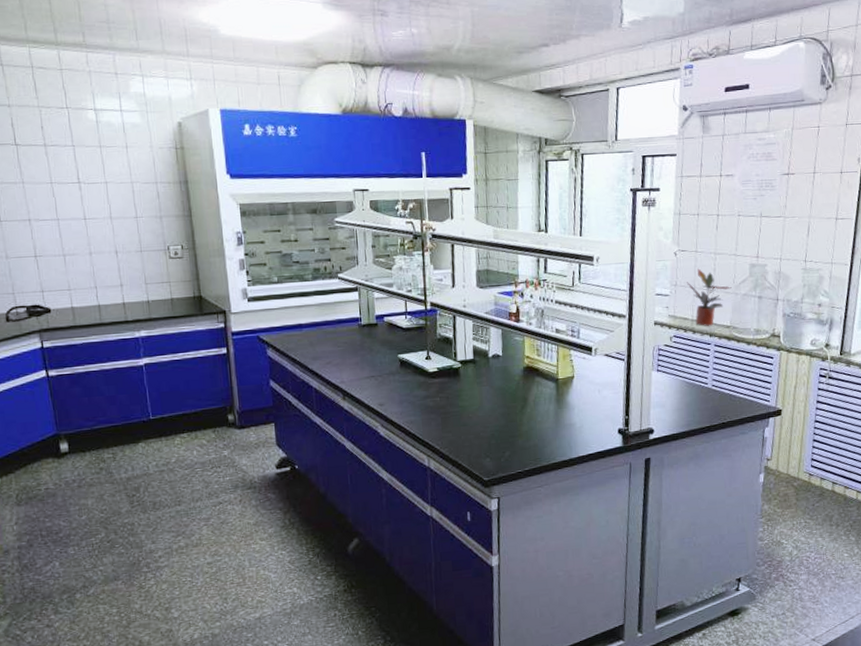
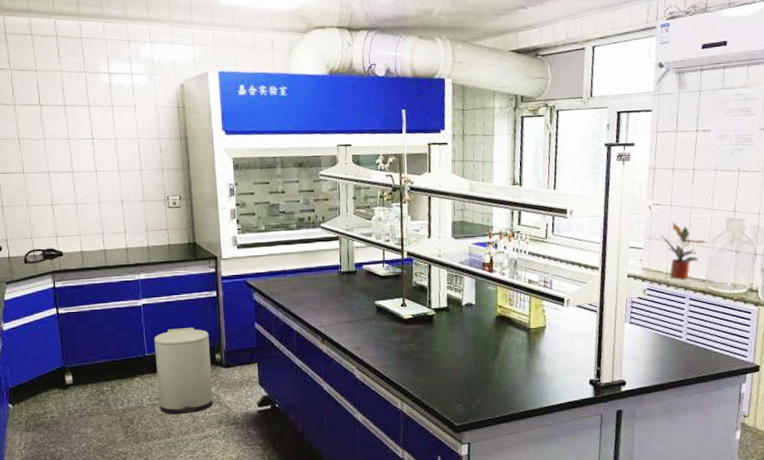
pedal bin: none [159,387,228,481] -> present [154,328,213,415]

